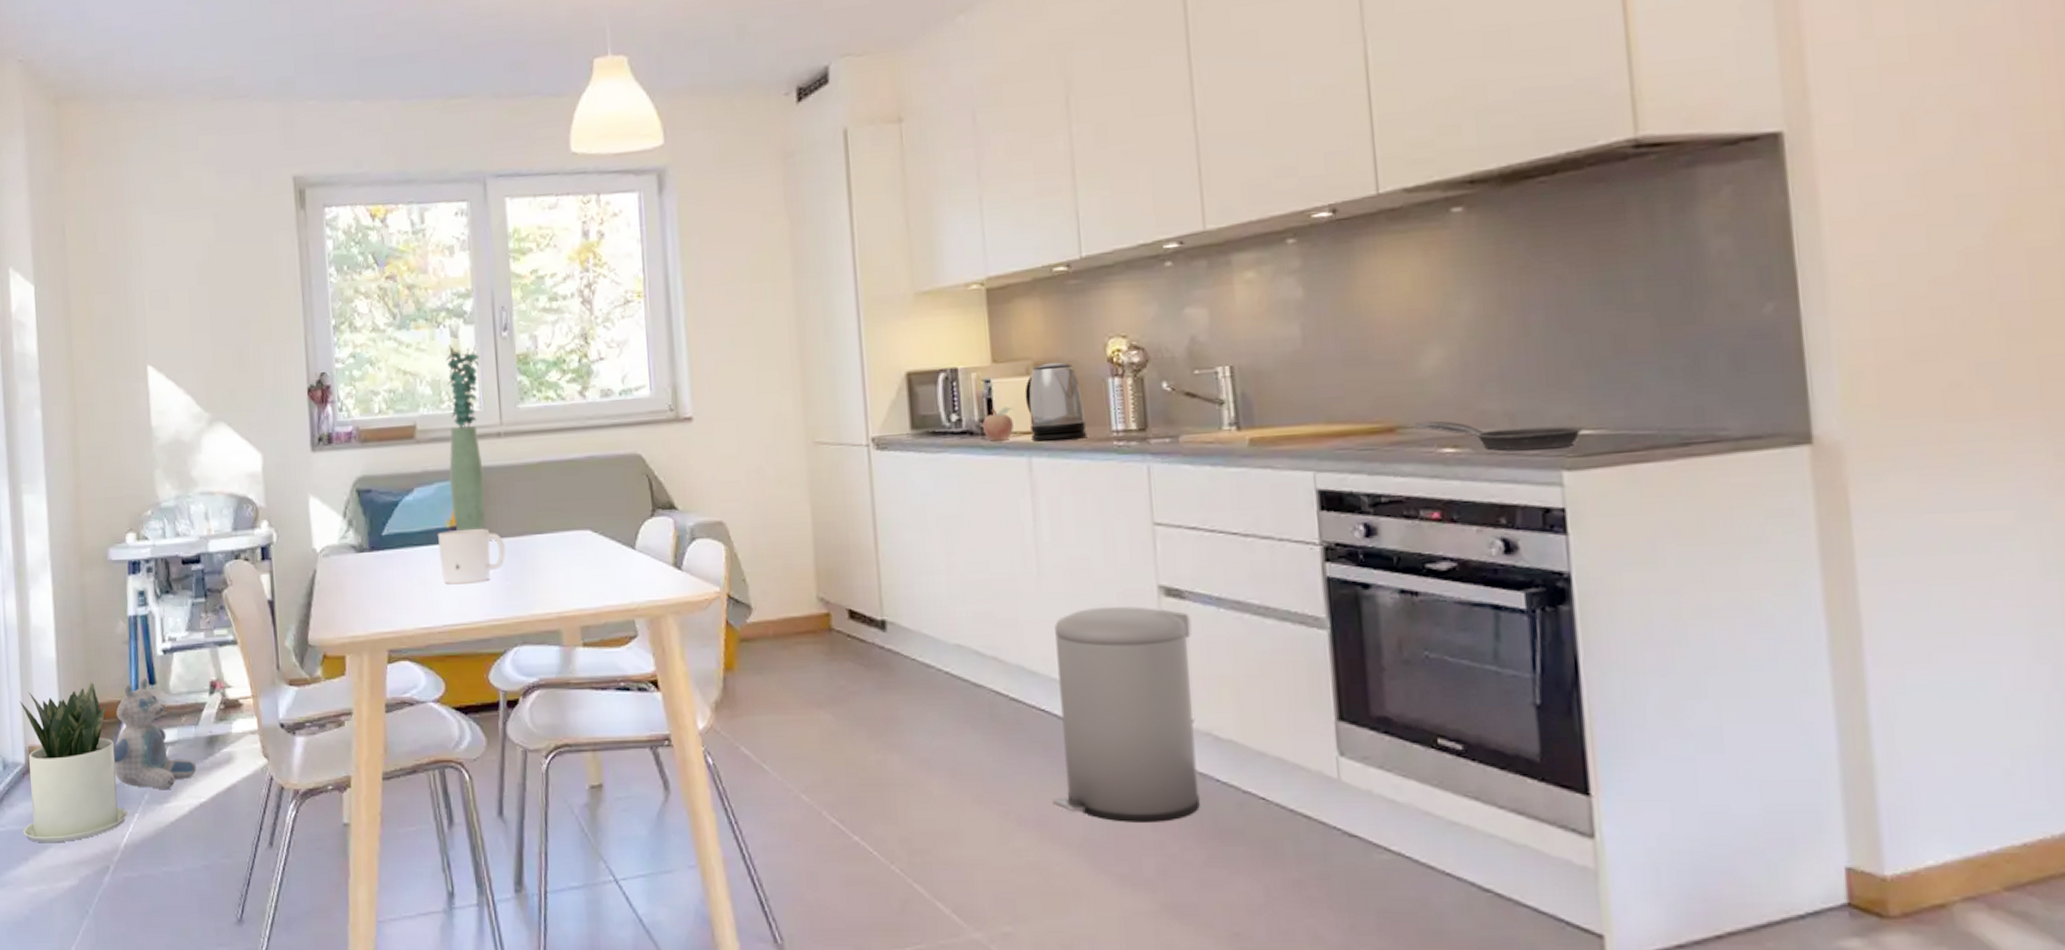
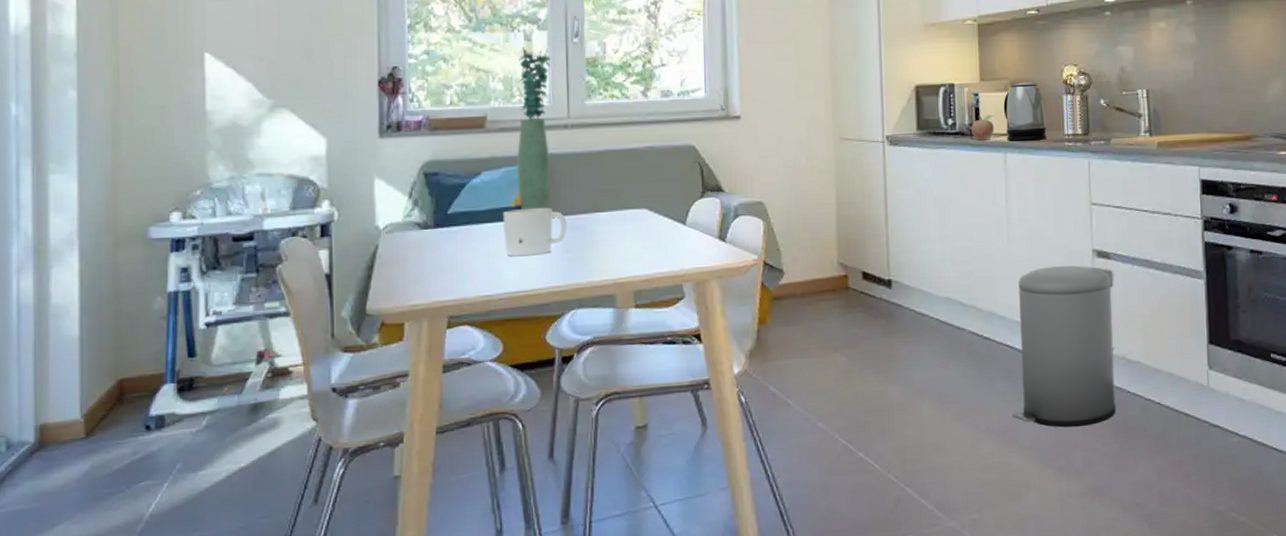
planter: present [20,682,128,843] -> none [27,357,155,521]
polar bear: present [113,677,197,790] -> none [143,350,238,458]

